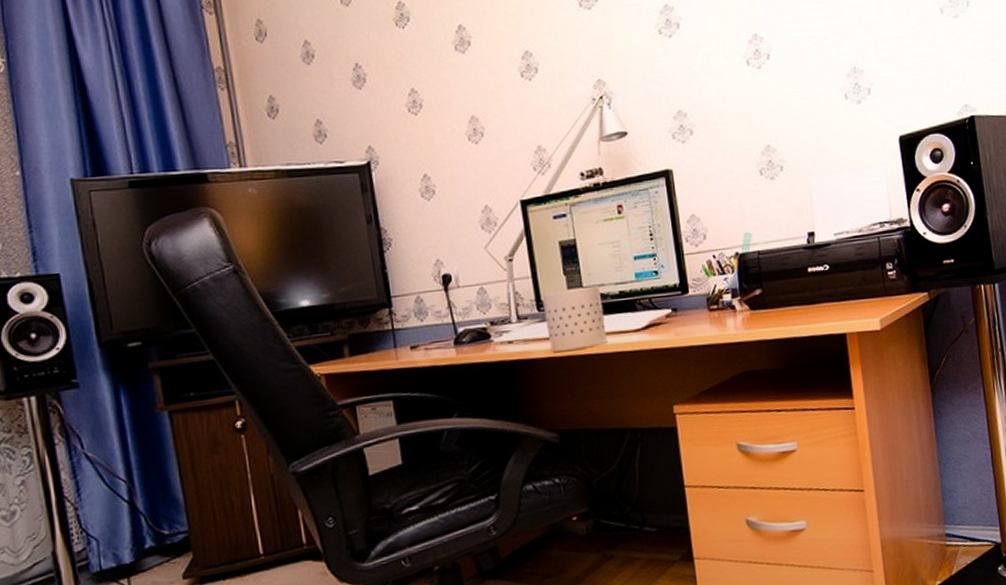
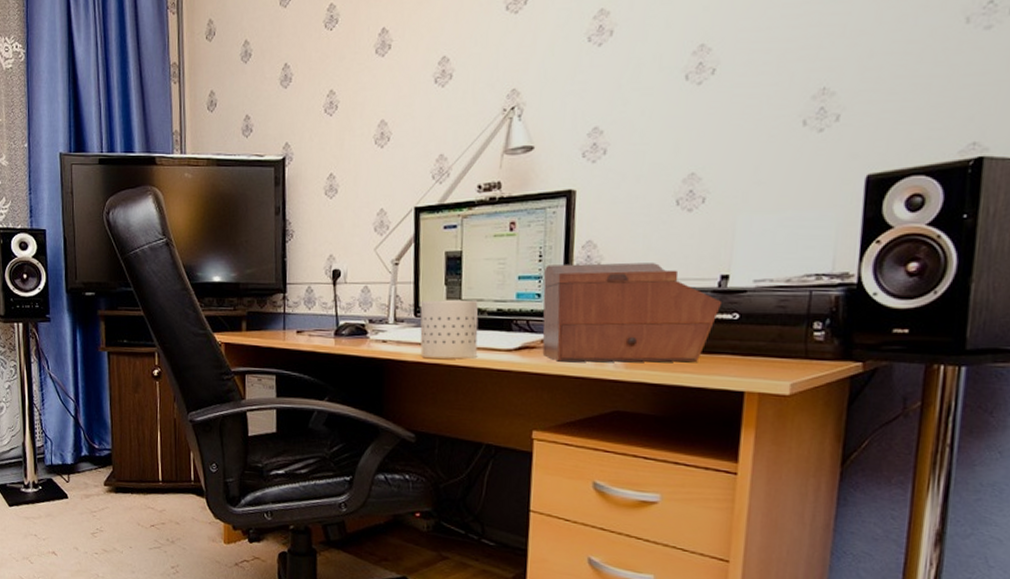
sewing box: none [657,229,814,334] -> present [542,262,723,363]

